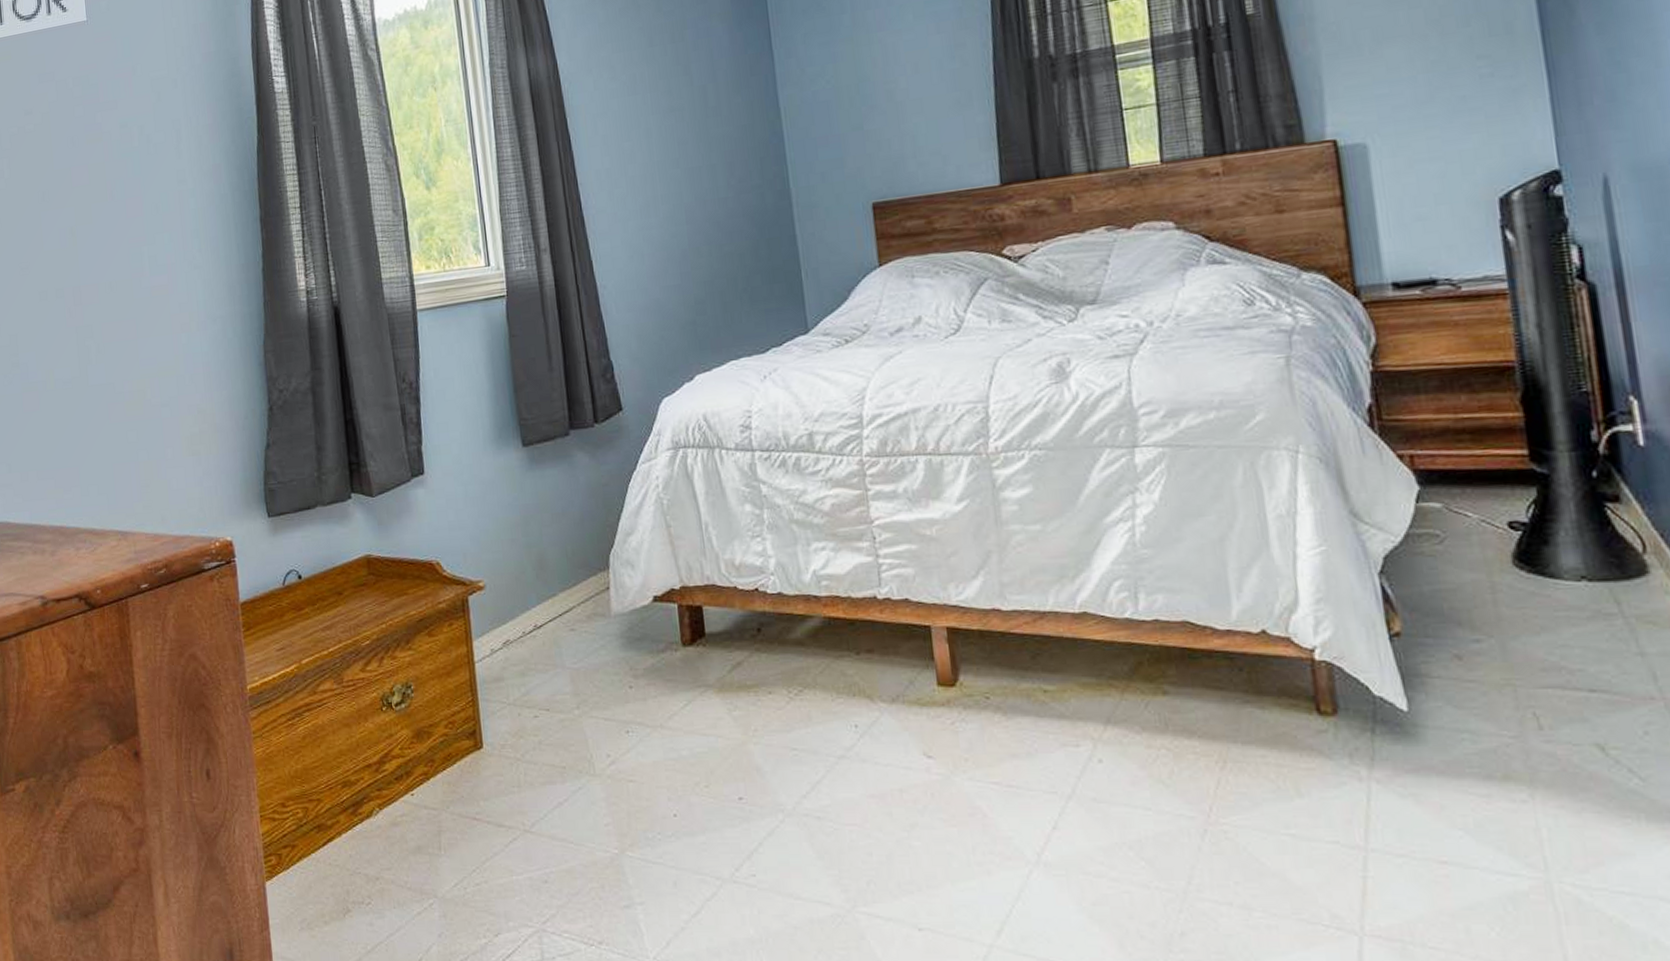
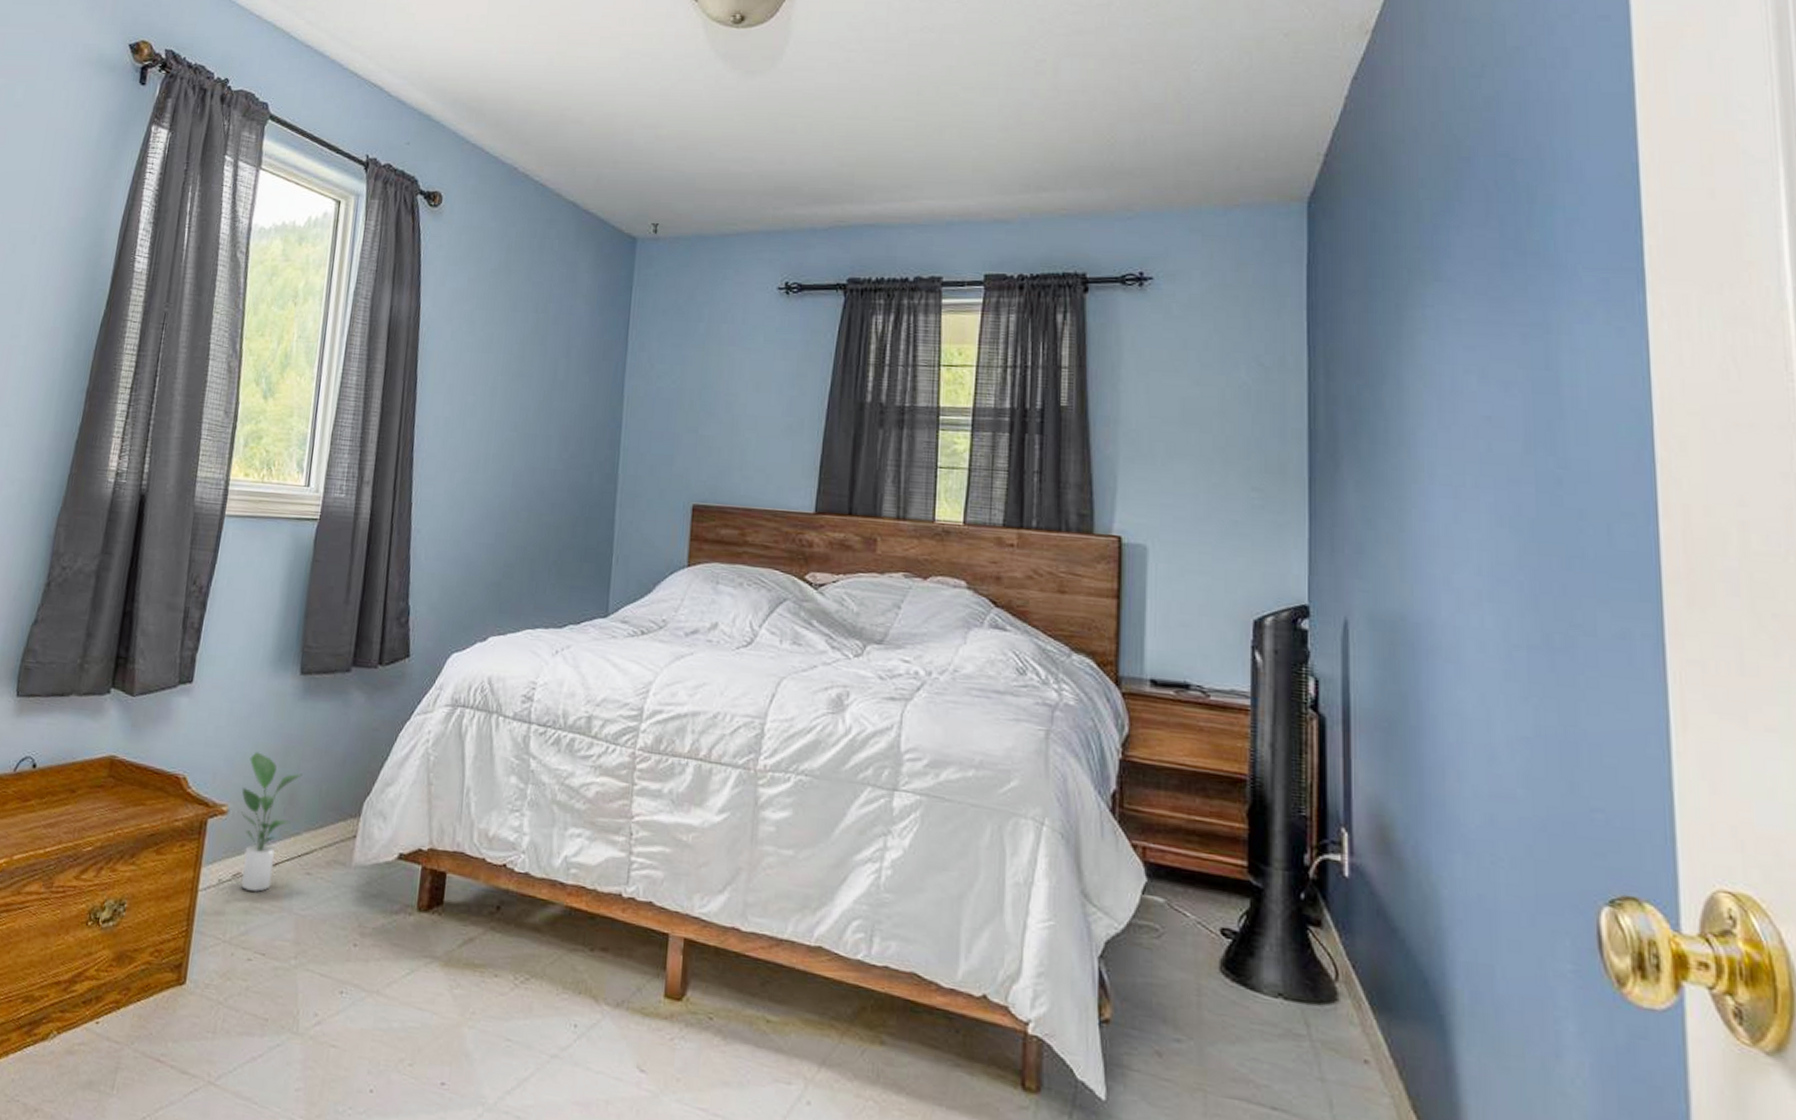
potted plant: none [493,526,546,655] -> present [240,752,302,892]

